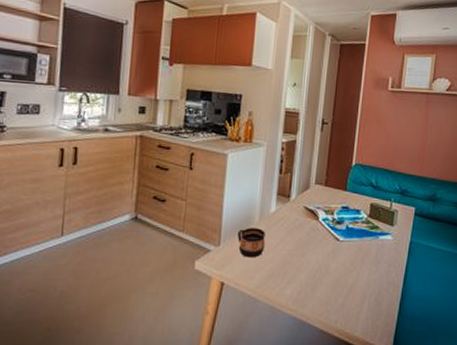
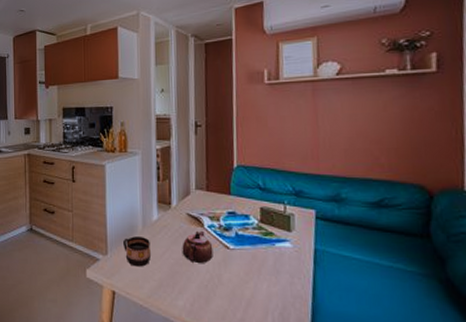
teapot: none [295,223,325,255] -> present [182,230,213,264]

